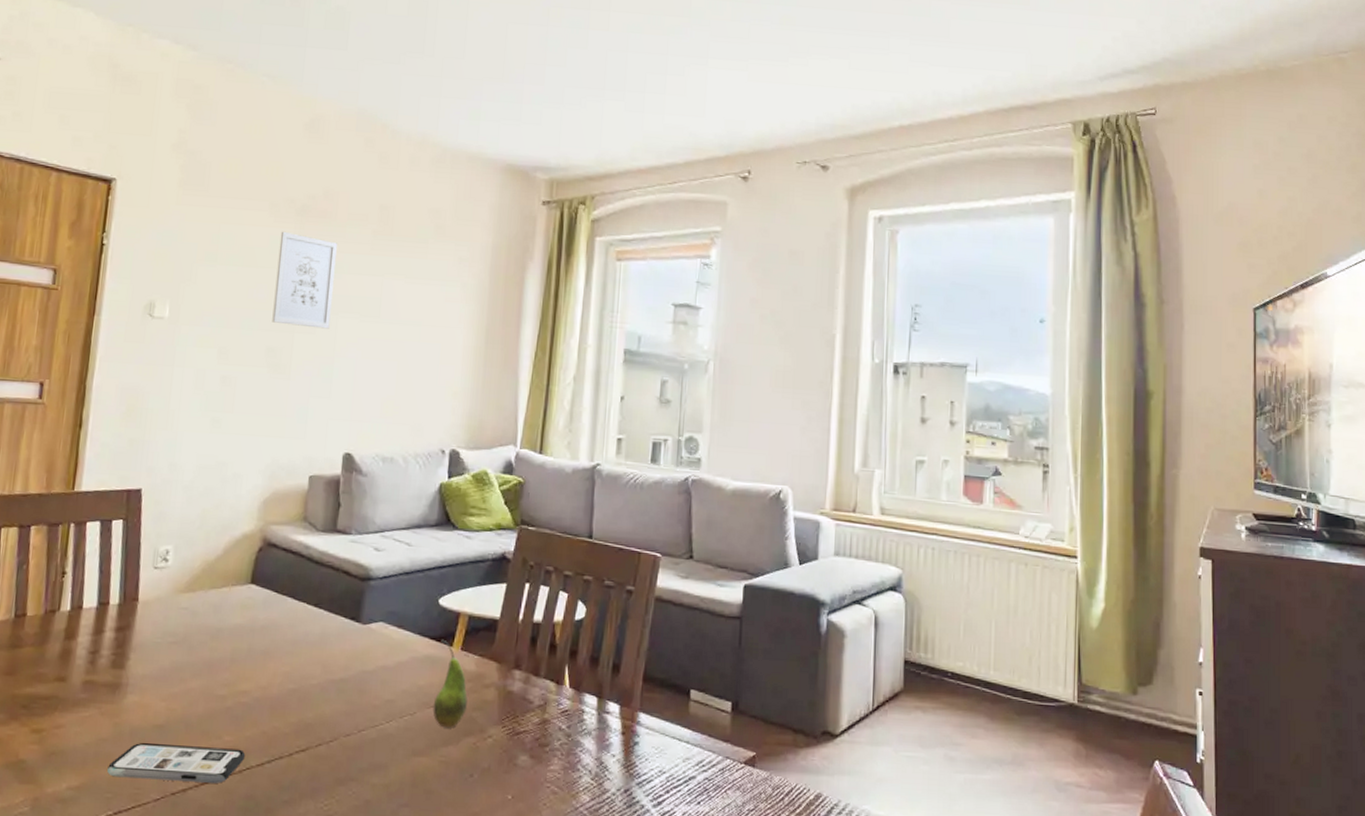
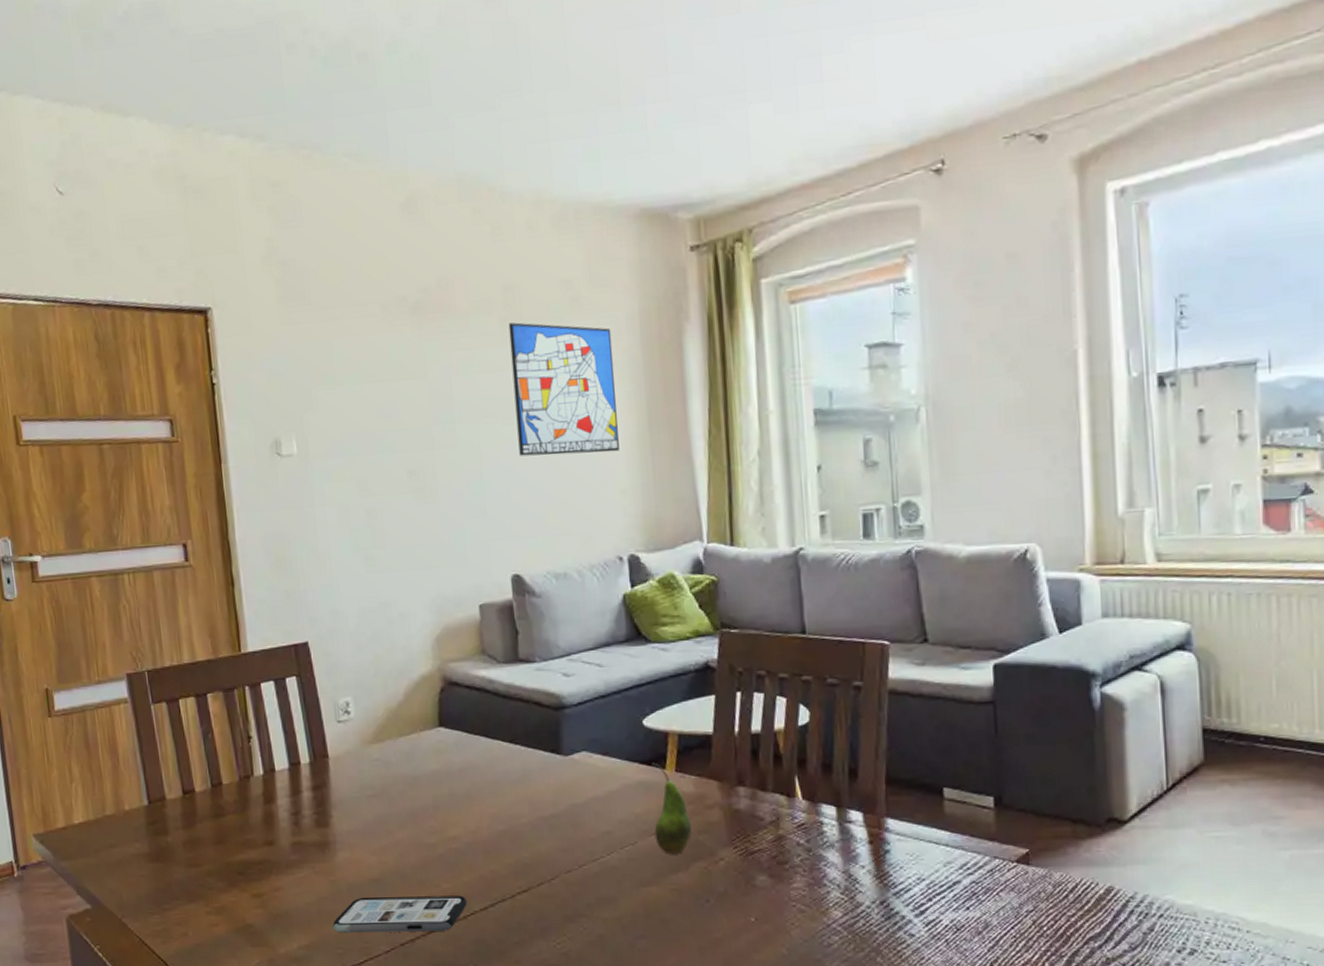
wall art: present [272,231,337,329] -> none [398,335,471,442]
wall art: none [370,237,467,359] -> present [508,322,619,456]

